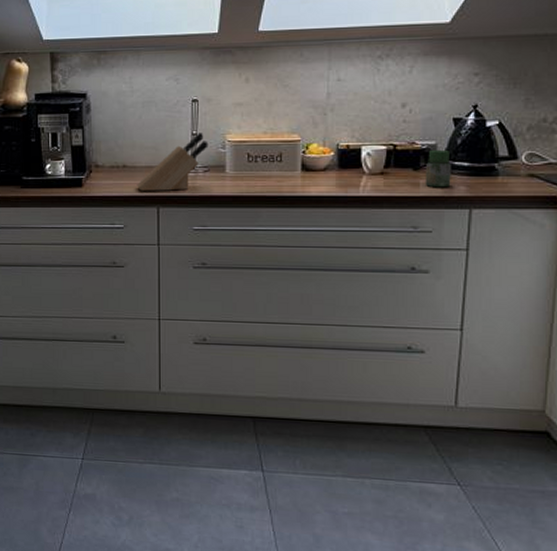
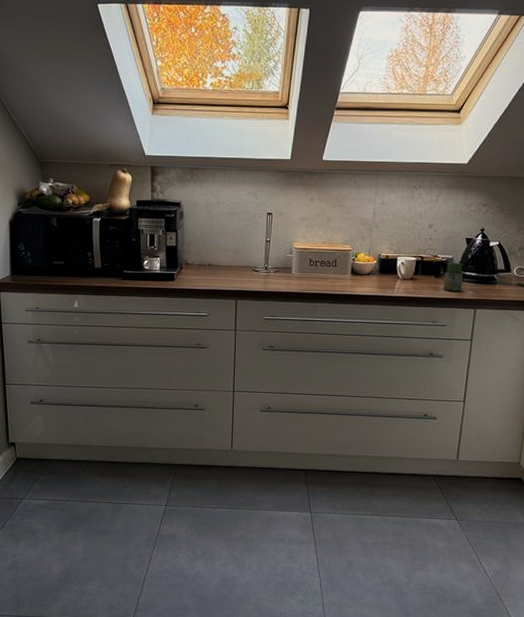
knife block: present [137,133,208,191] -> none [219,240,279,287]

